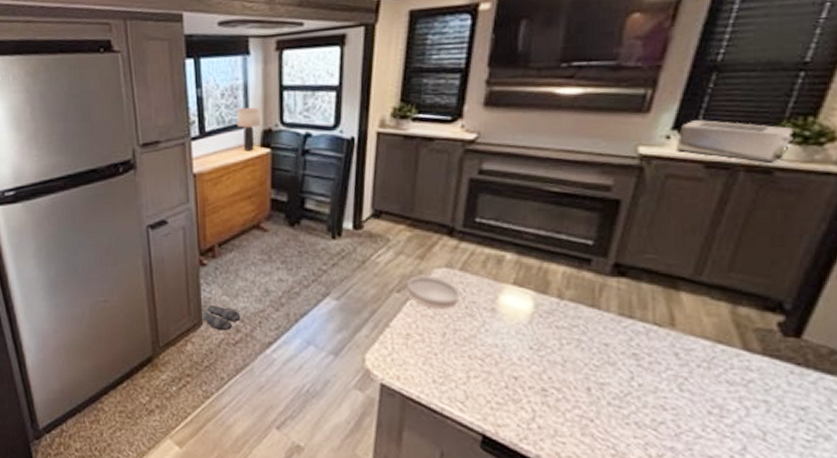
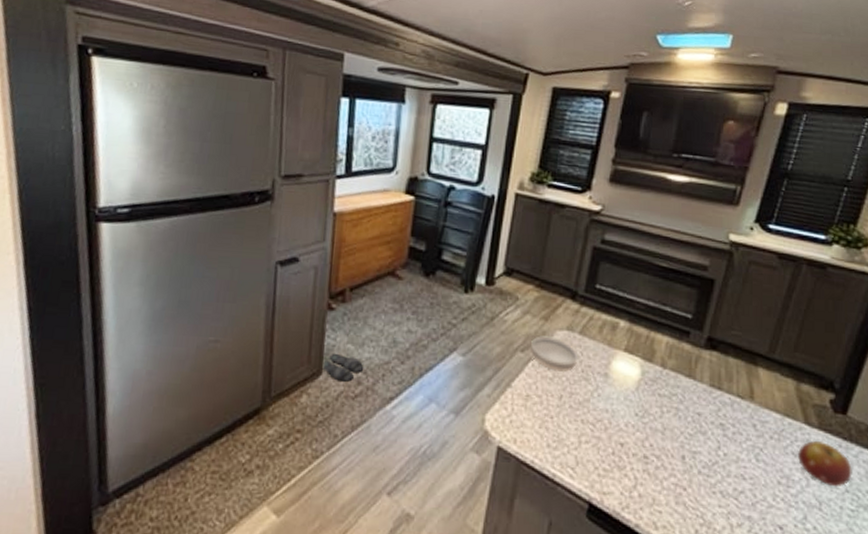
table lamp: present [236,107,260,151] -> none [384,152,408,197]
toaster: present [677,120,793,163] -> none [758,217,840,260]
fruit: none [734,367,809,415] -> present [798,440,852,486]

